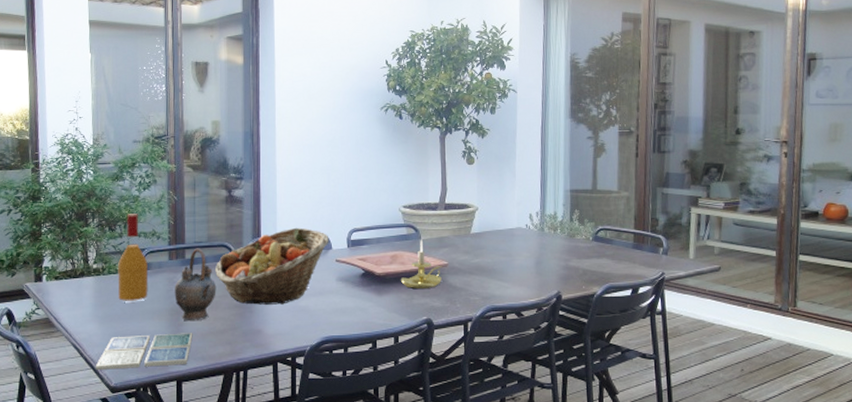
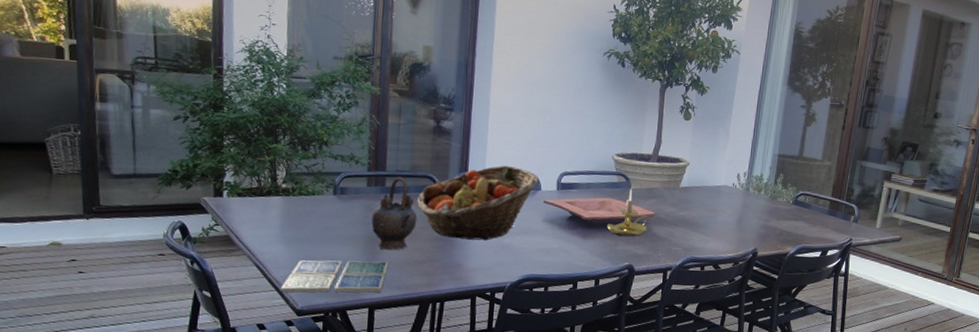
wine bottle: present [118,214,149,301] -> none [309,134,344,225]

